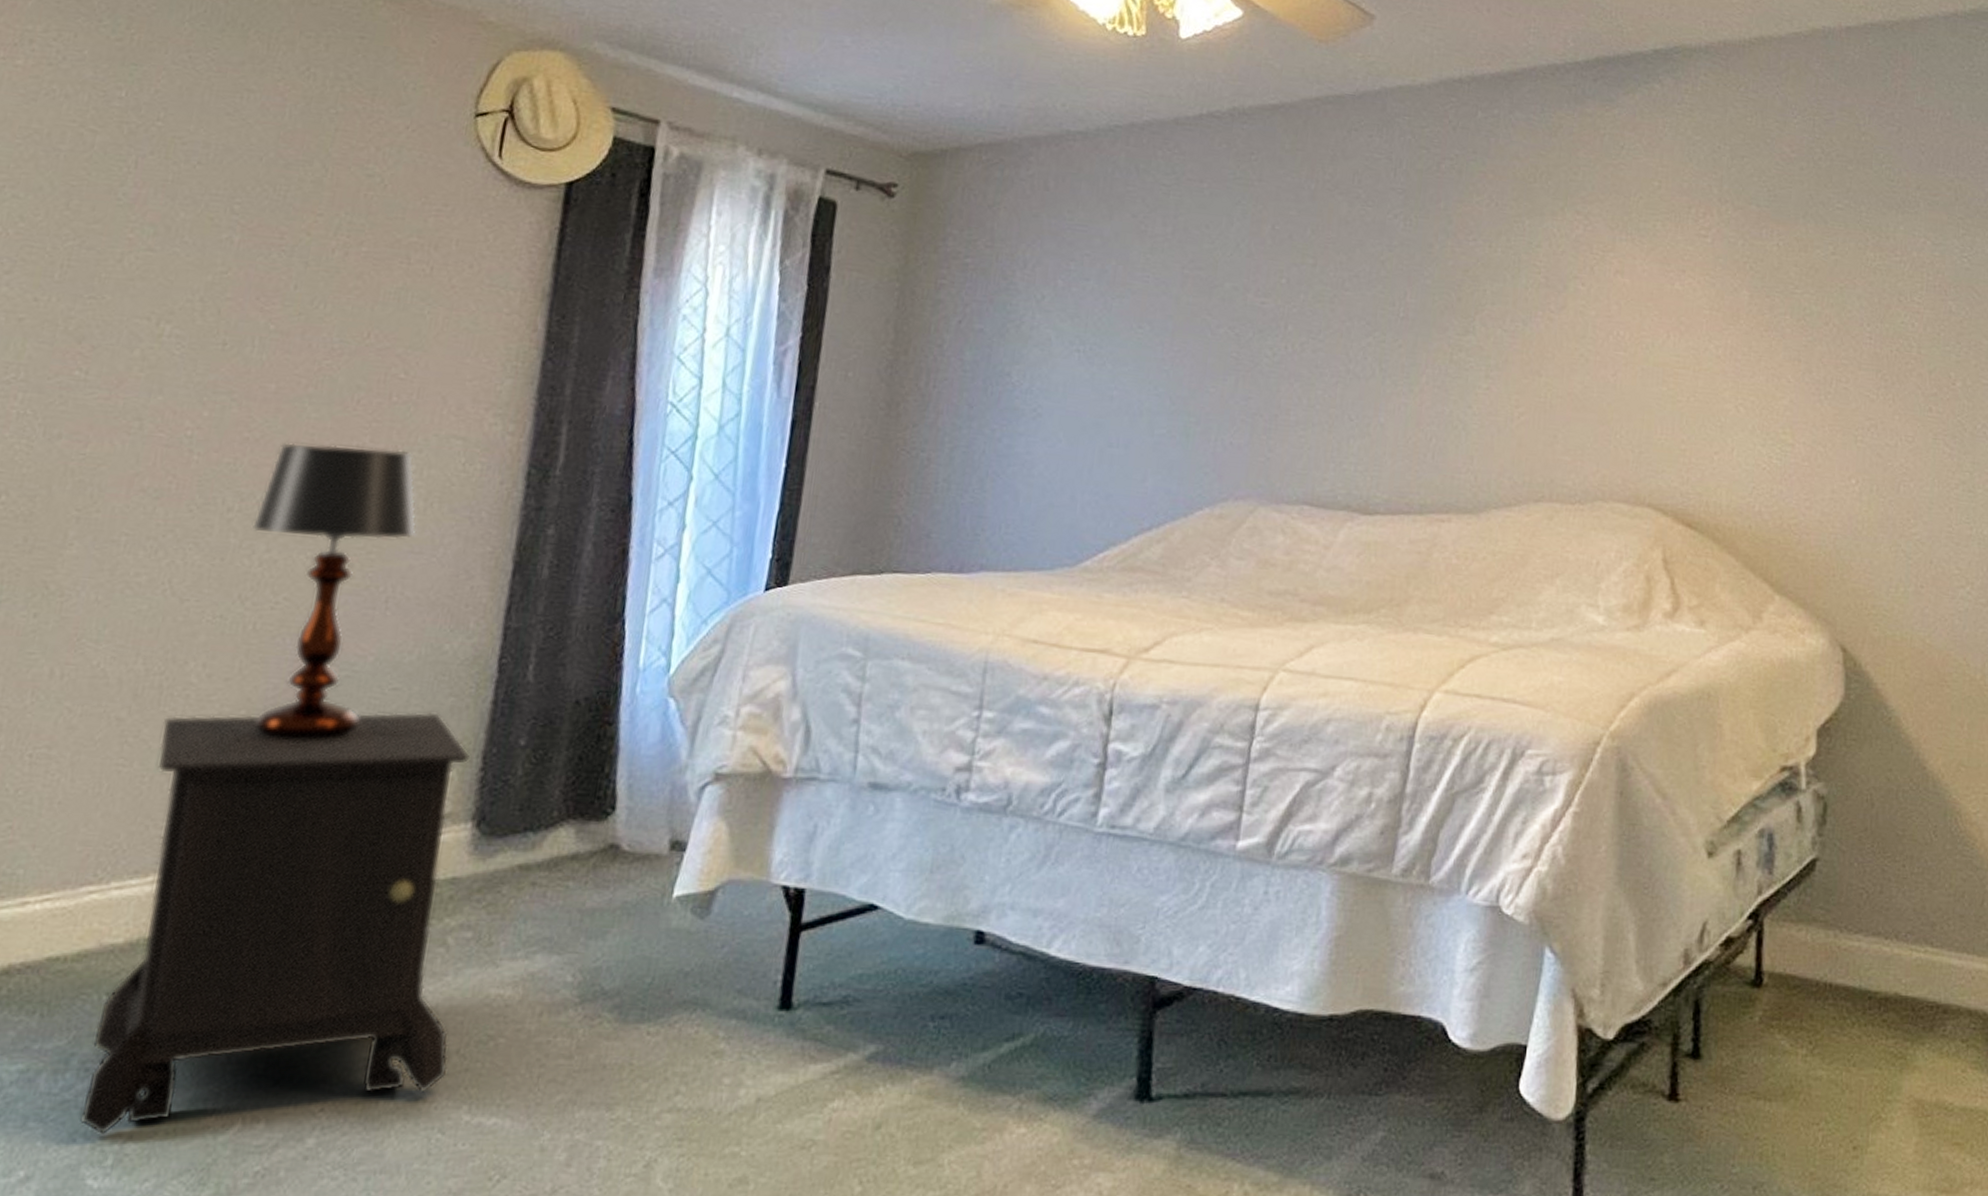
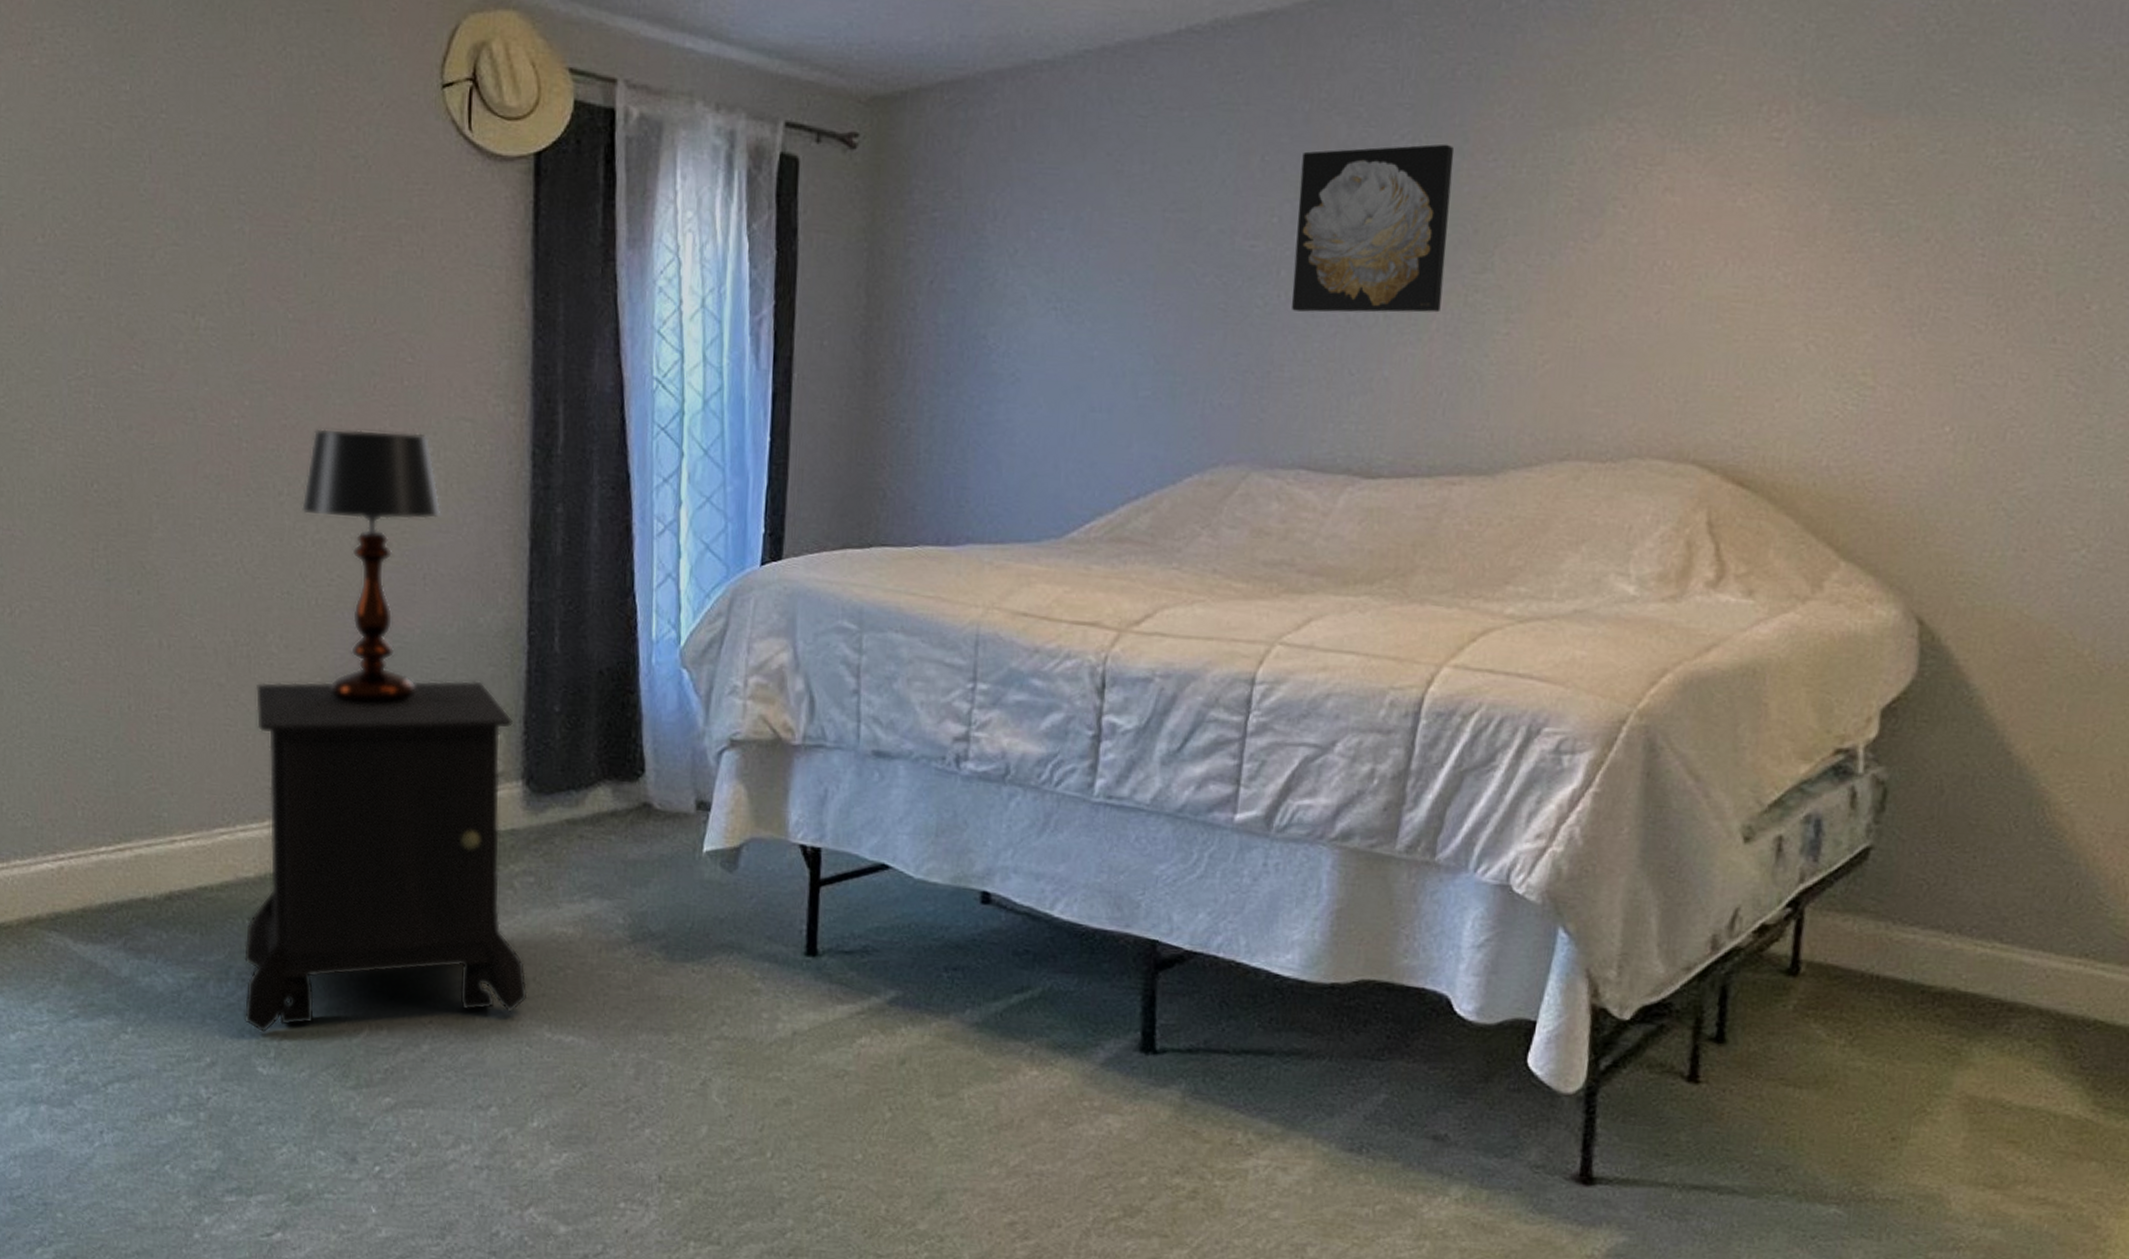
wall art: none [1297,223,1440,368] -> present [1291,144,1455,313]

